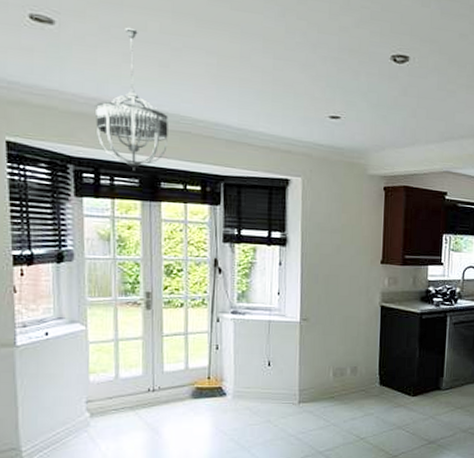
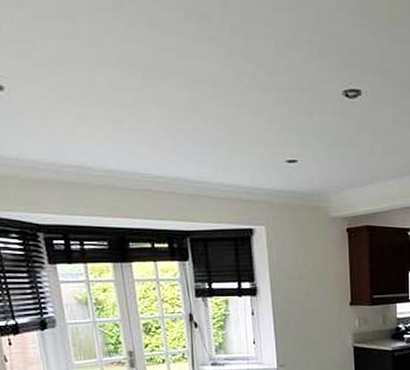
chandelier: present [95,27,168,171] -> none [55,86,131,233]

